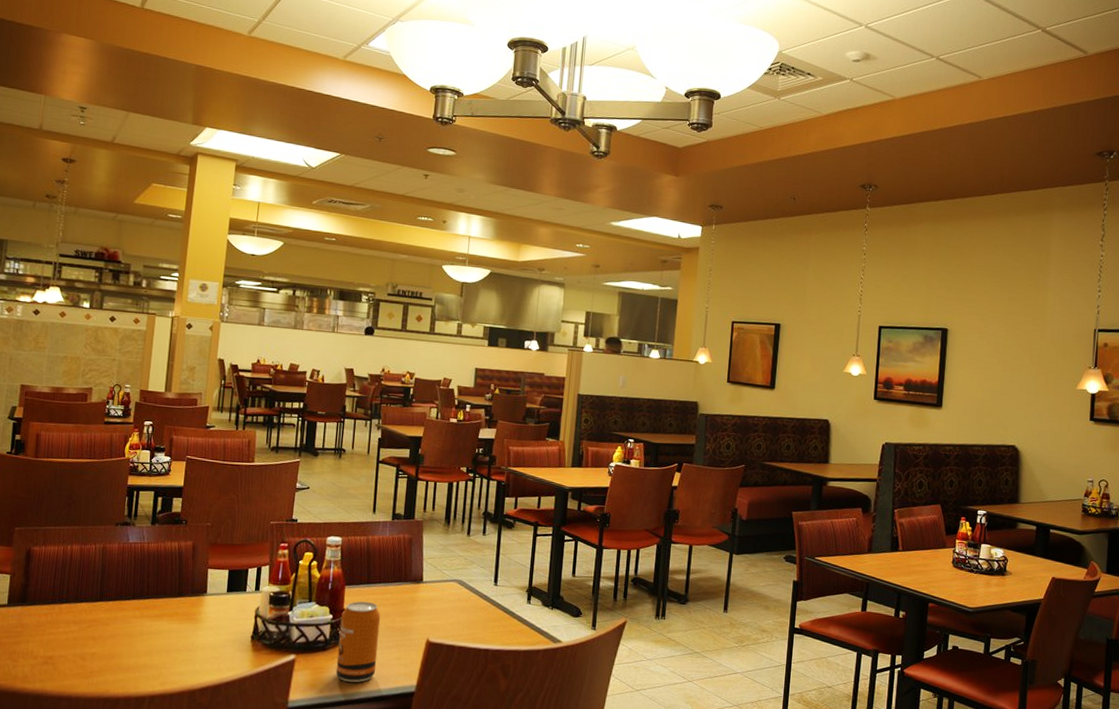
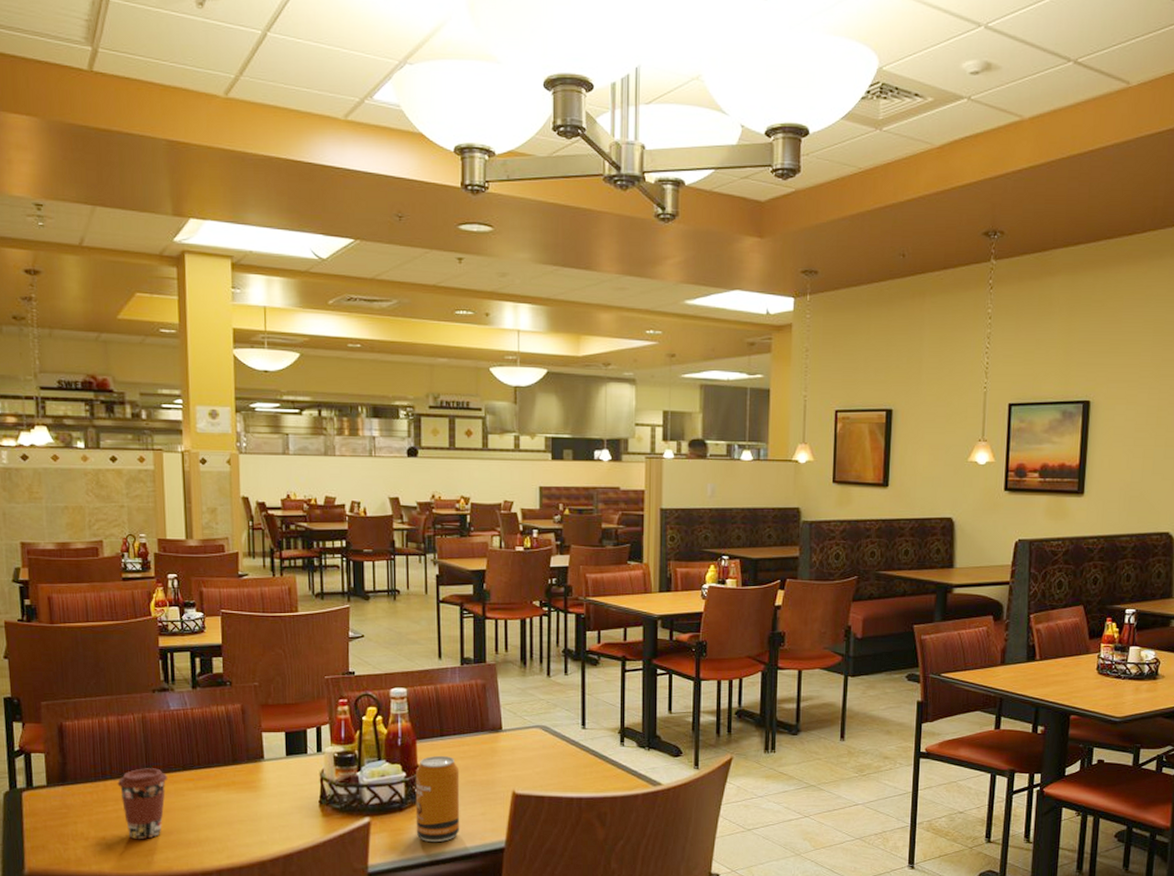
coffee cup: none [71,594,117,662] -> present [117,768,167,840]

